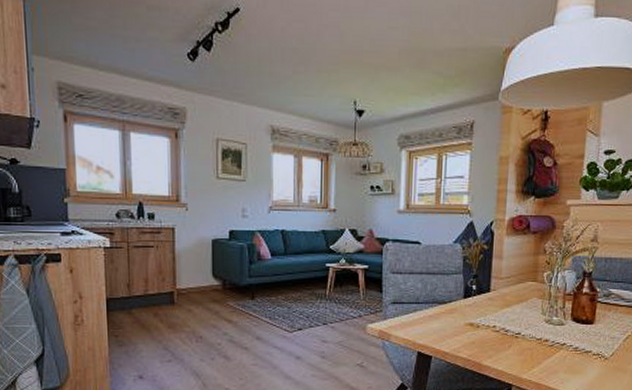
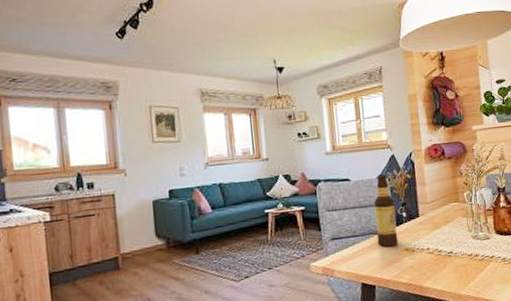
bottle: none [440,242,465,319] -> present [374,174,399,247]

